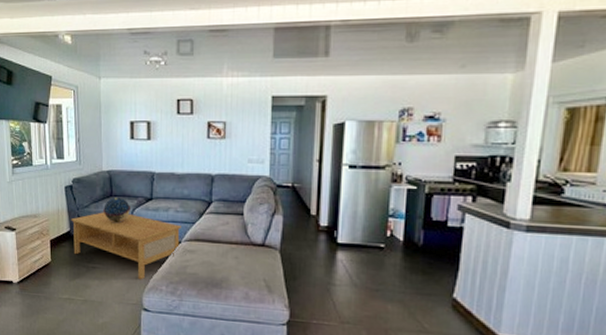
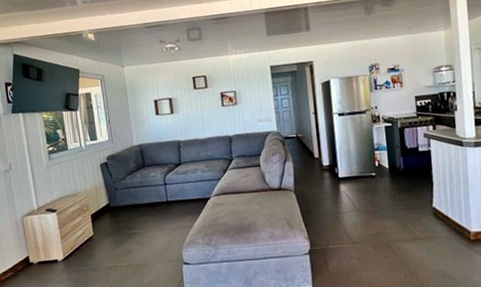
coffee table: present [71,212,181,280] -> none [109,179,210,237]
decorative globe: present [103,197,130,222] -> none [138,166,163,189]

